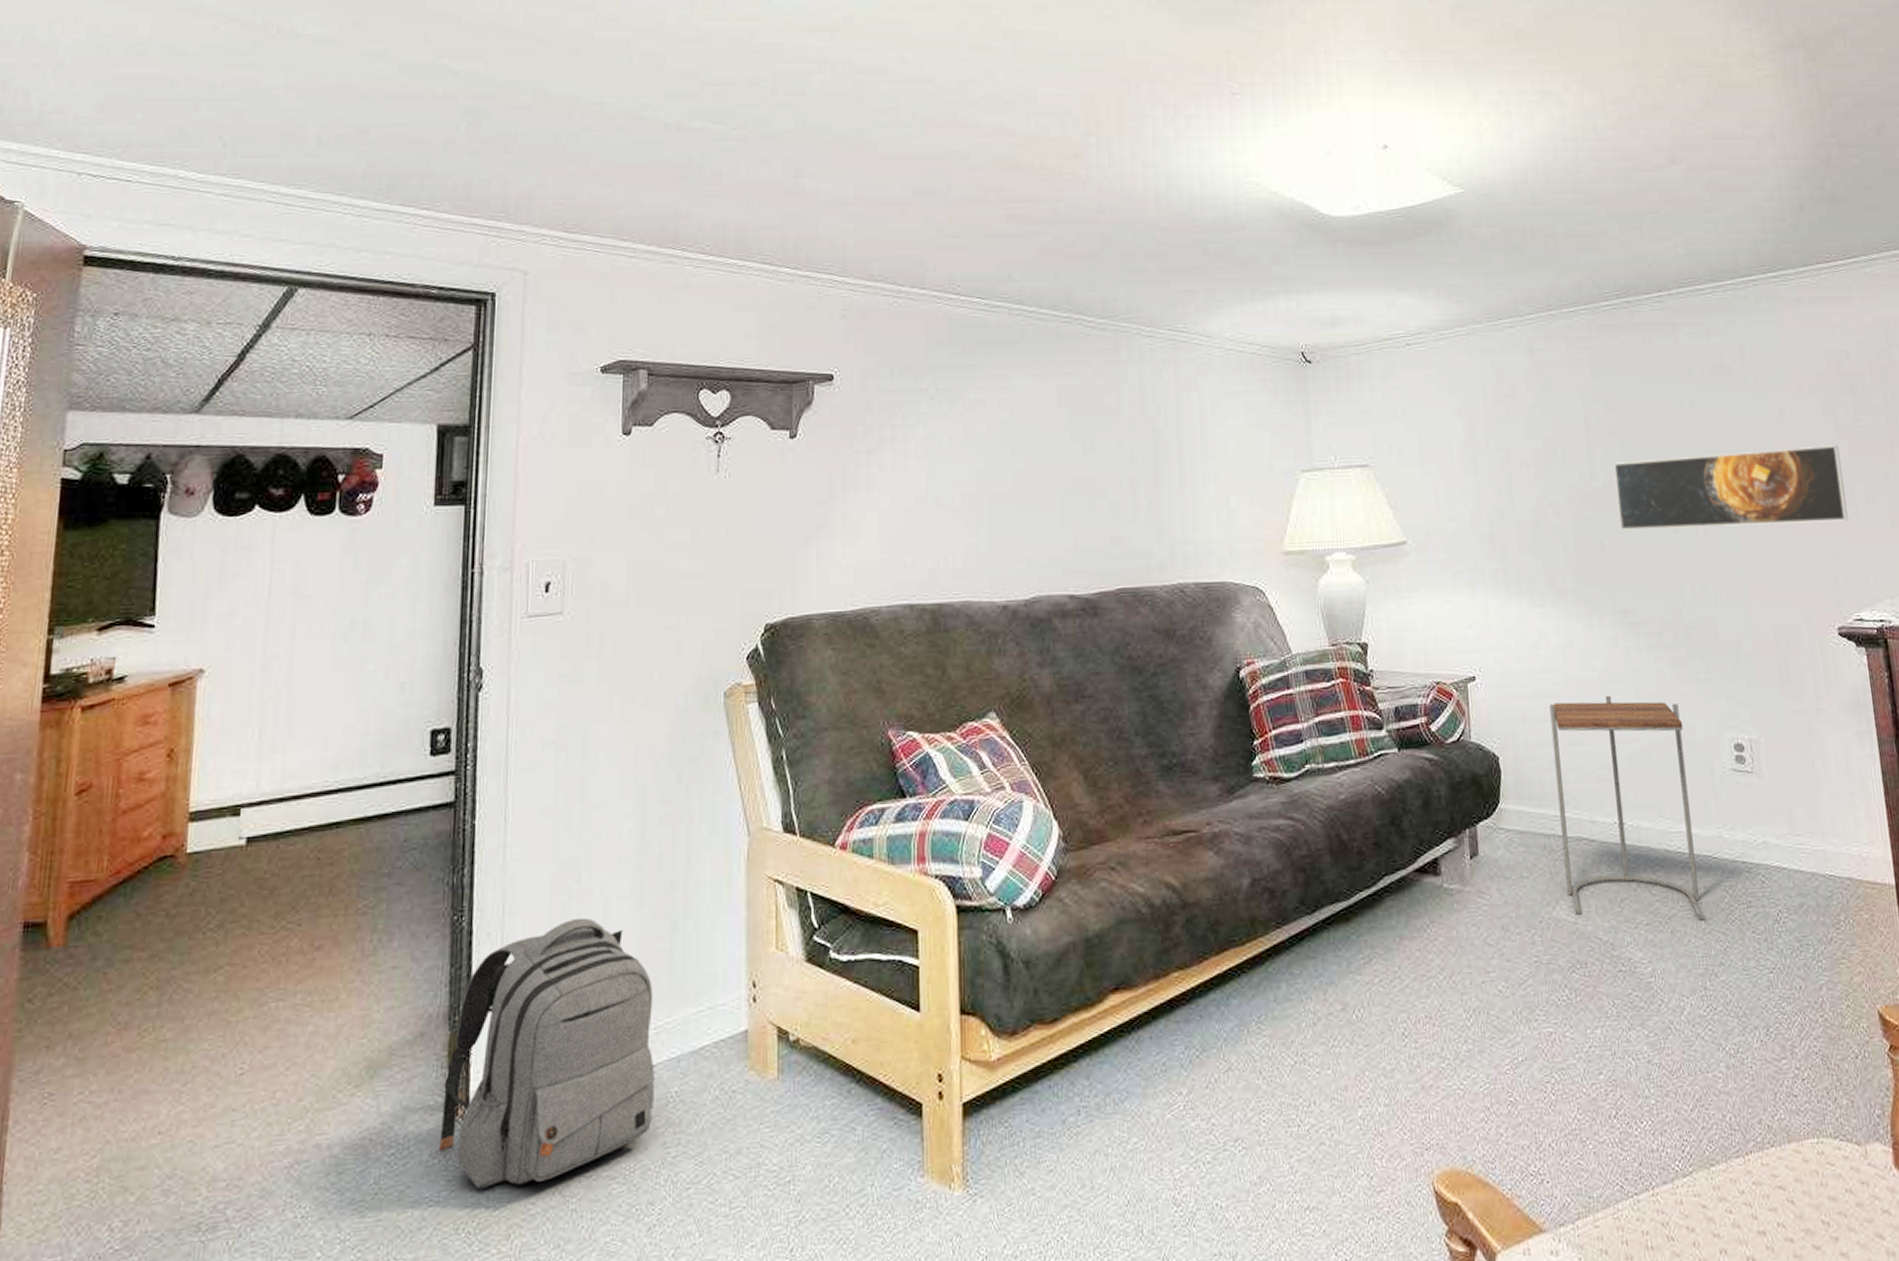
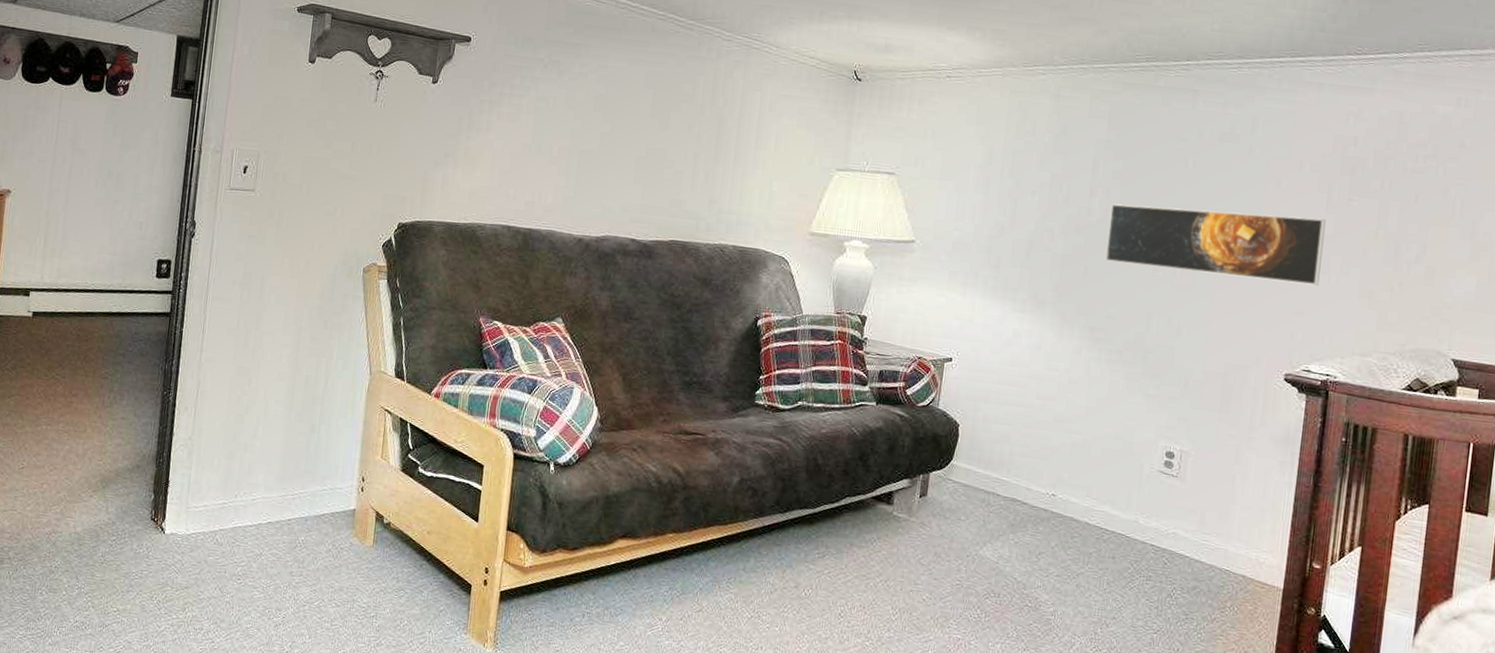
backpack: present [439,917,655,1190] -> none [144,409,294,580]
side table: present [1549,695,1704,921] -> none [994,391,1125,582]

